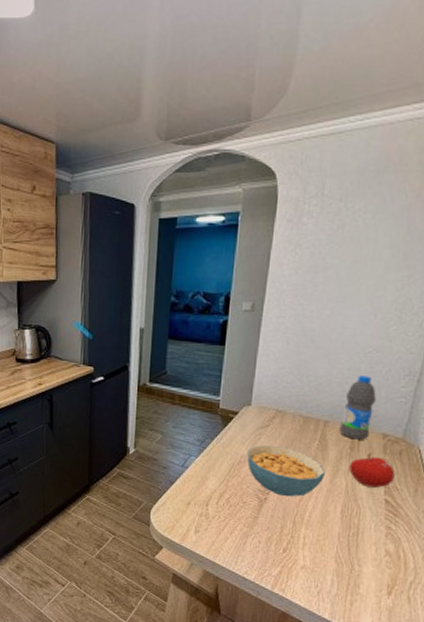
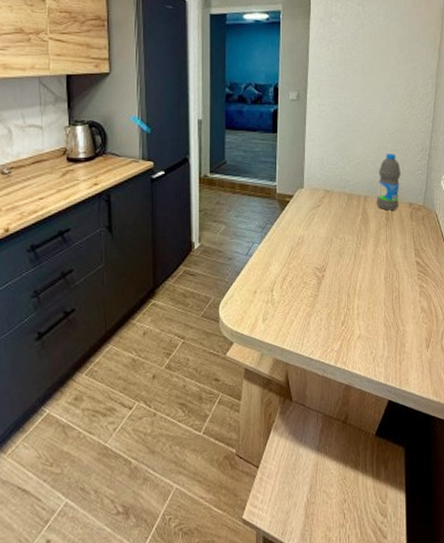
cereal bowl: present [247,445,325,497] -> none [303,223,369,272]
fruit: present [349,453,395,488] -> none [387,221,421,252]

